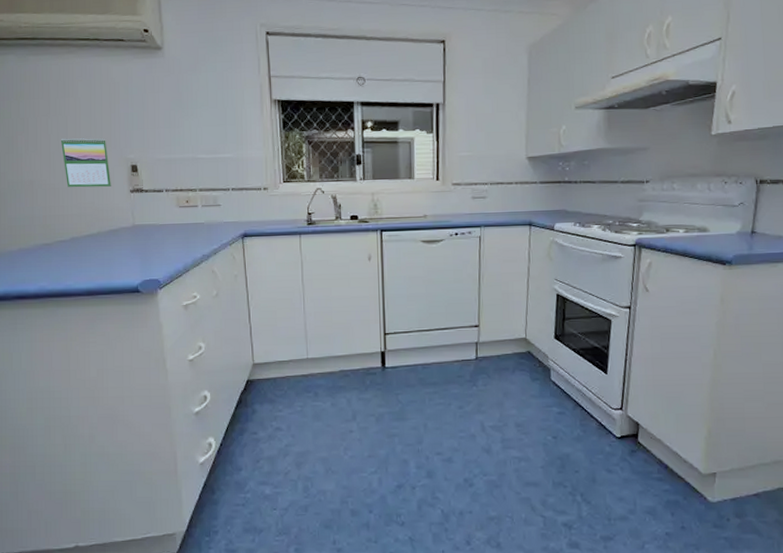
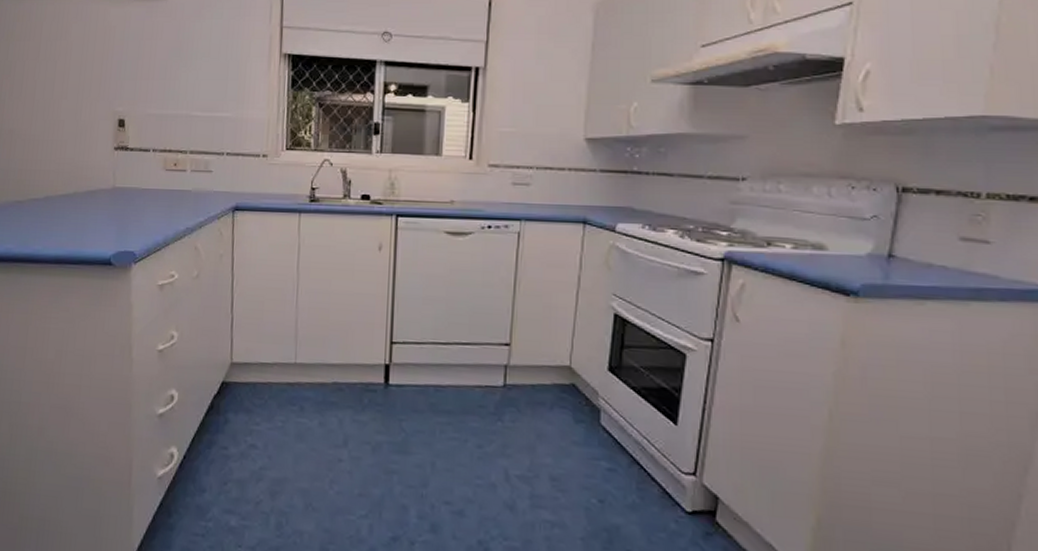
calendar: present [60,137,112,188] -> none [46,85,96,142]

